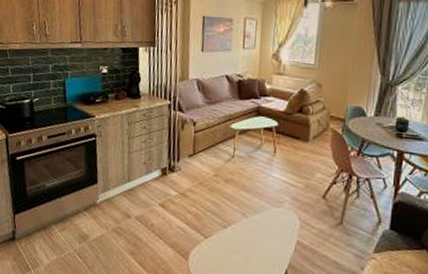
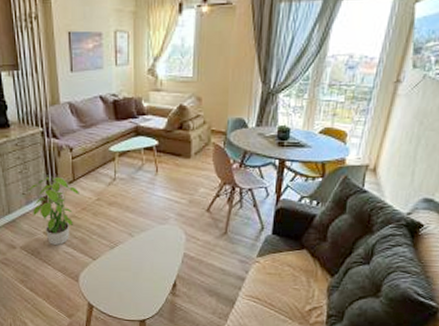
potted plant: none [149,146,198,219] -> present [28,175,79,245]

